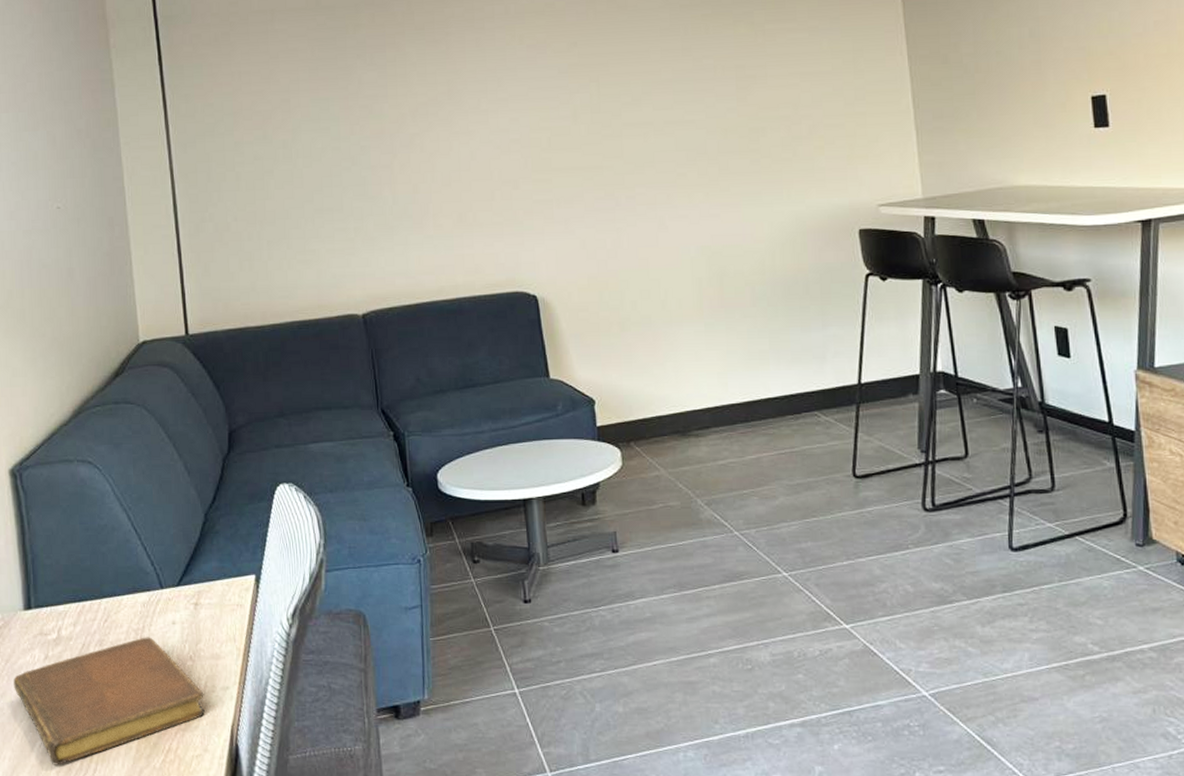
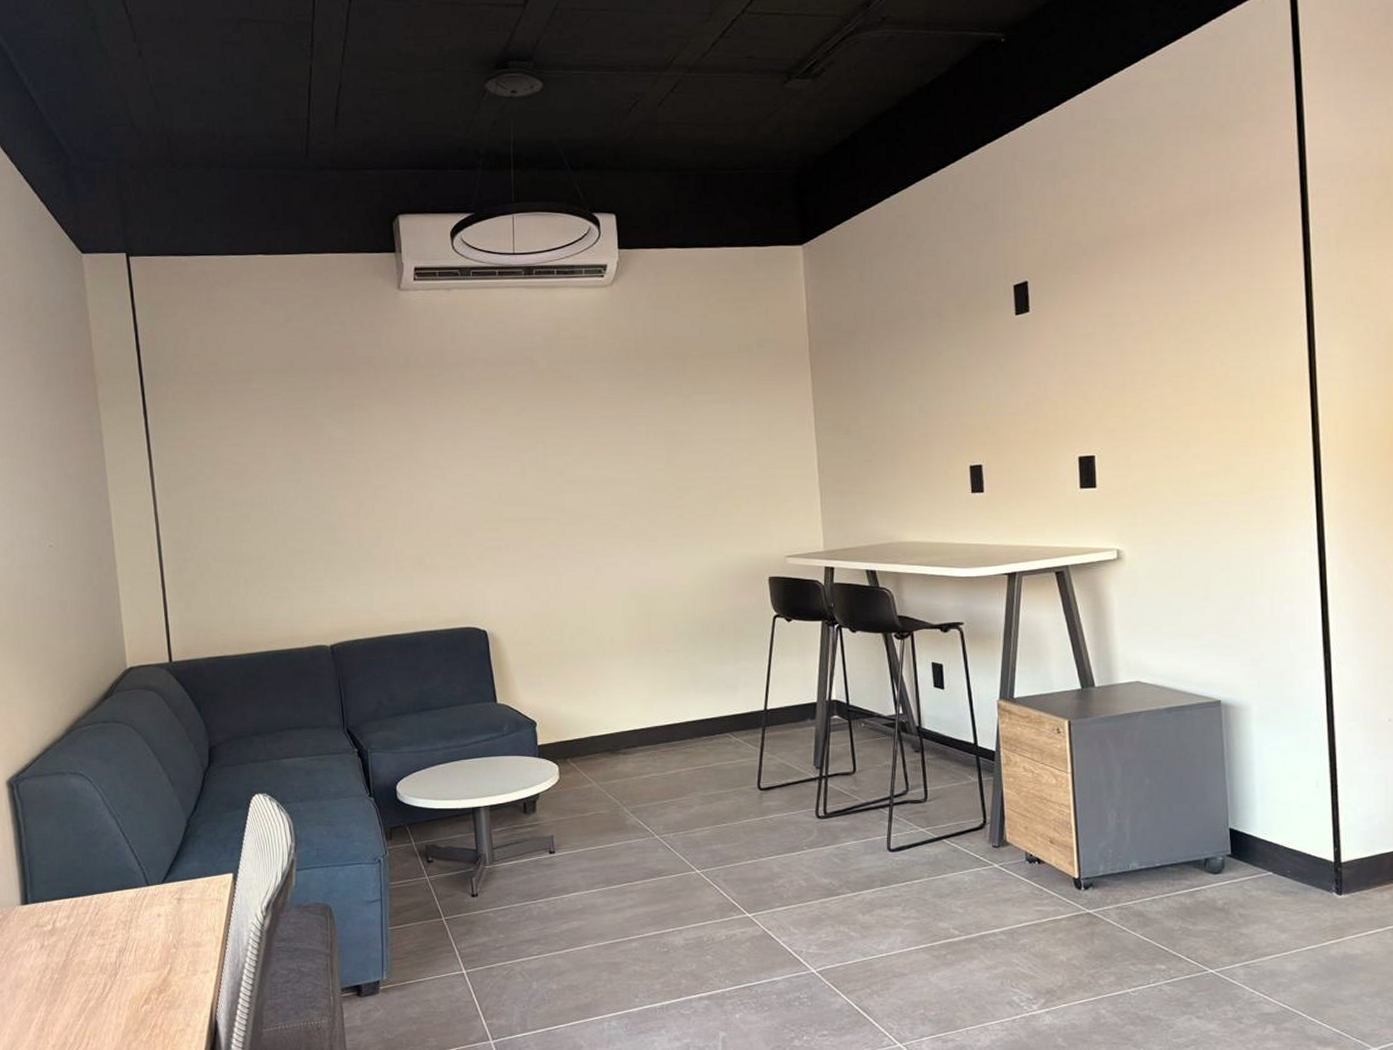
notebook: present [13,637,205,765] -> none [12,928,187,1040]

